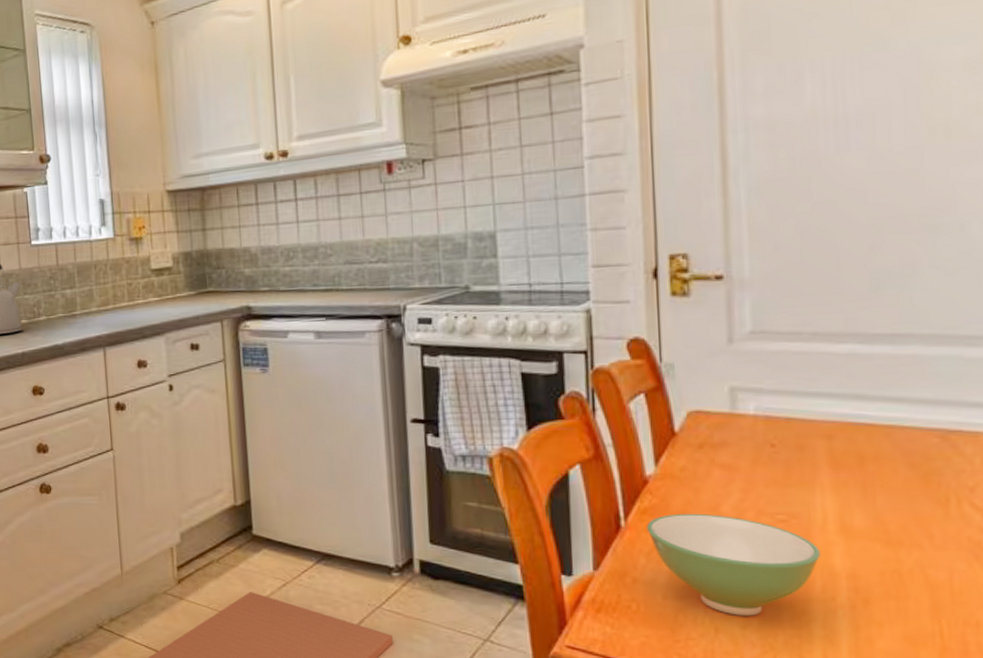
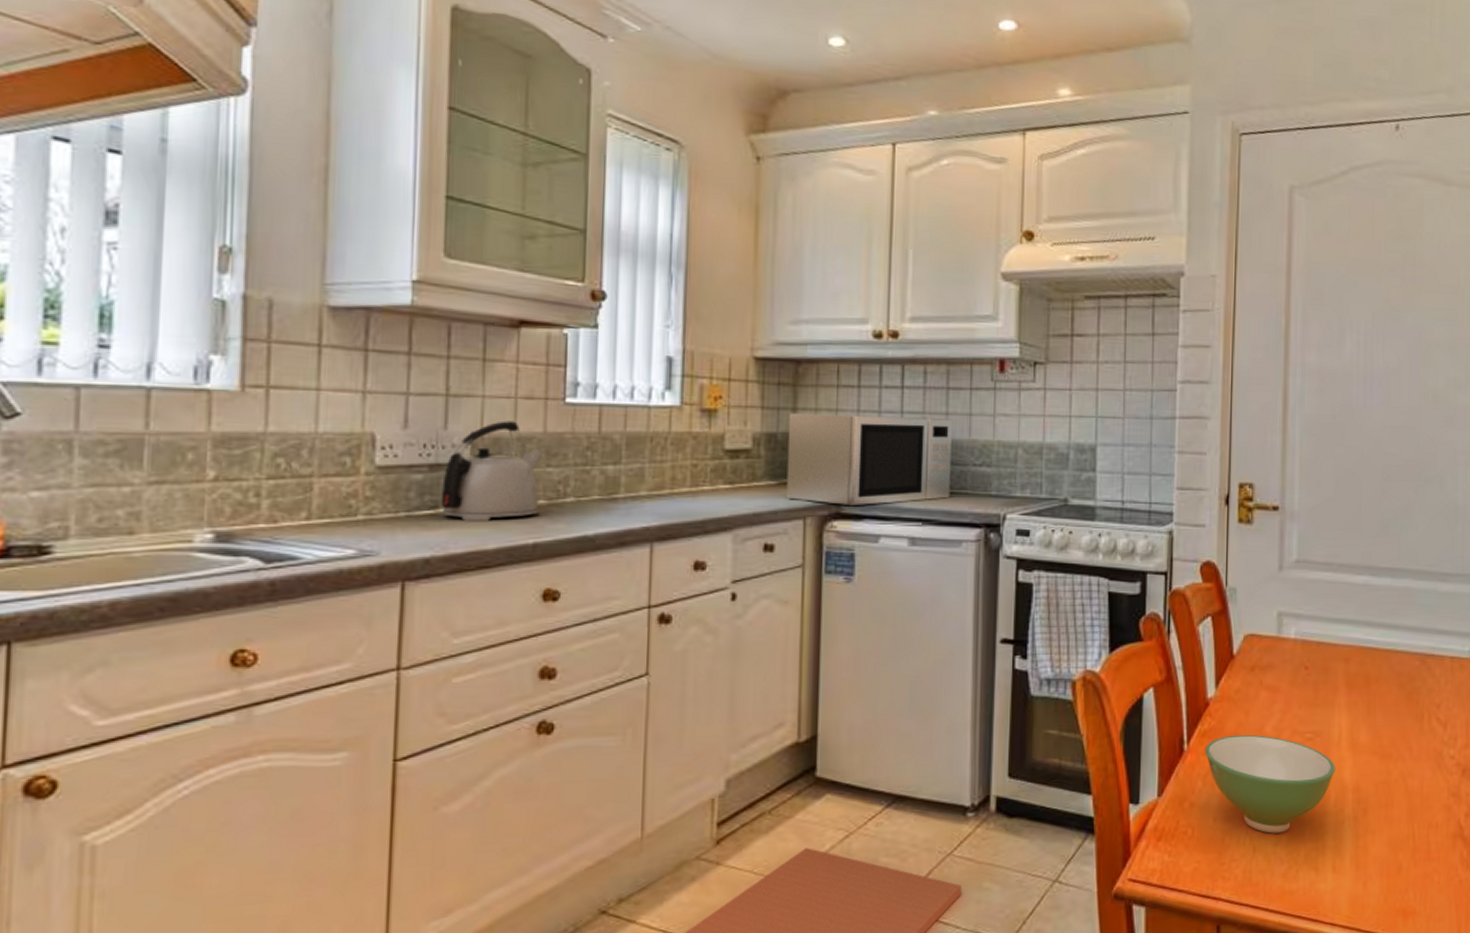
microwave: none [199,223,350,309] -> present [786,413,952,507]

